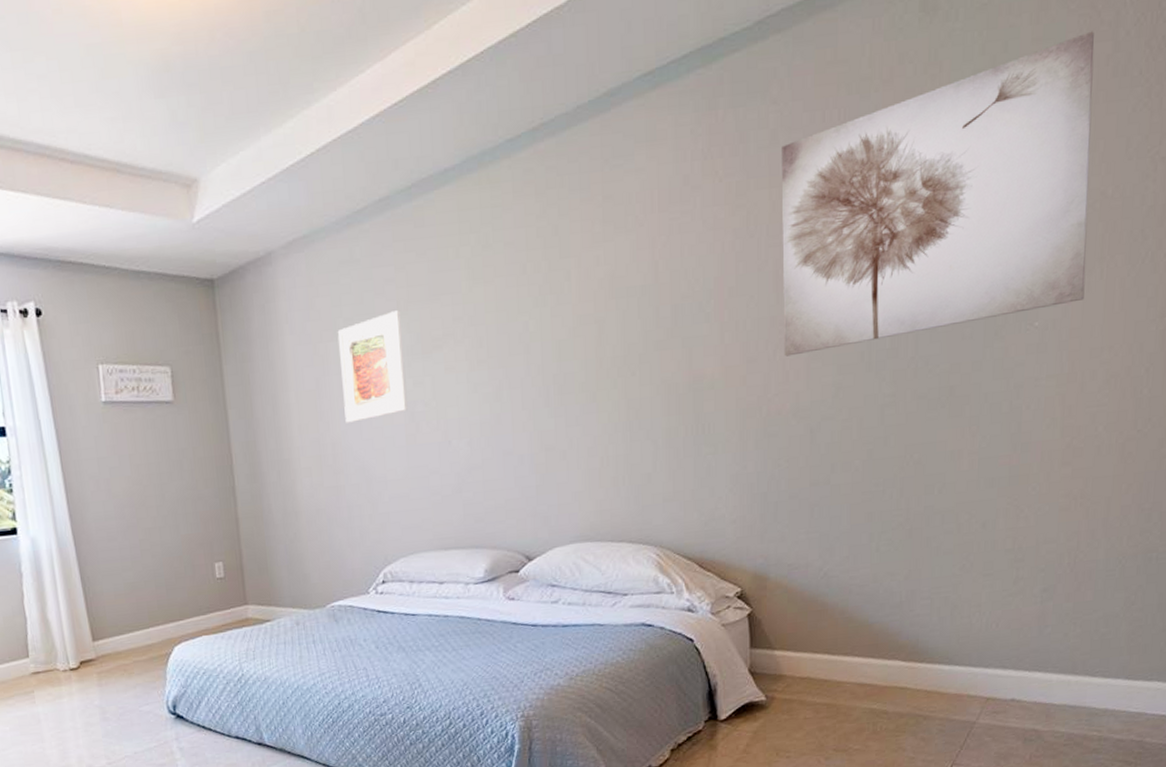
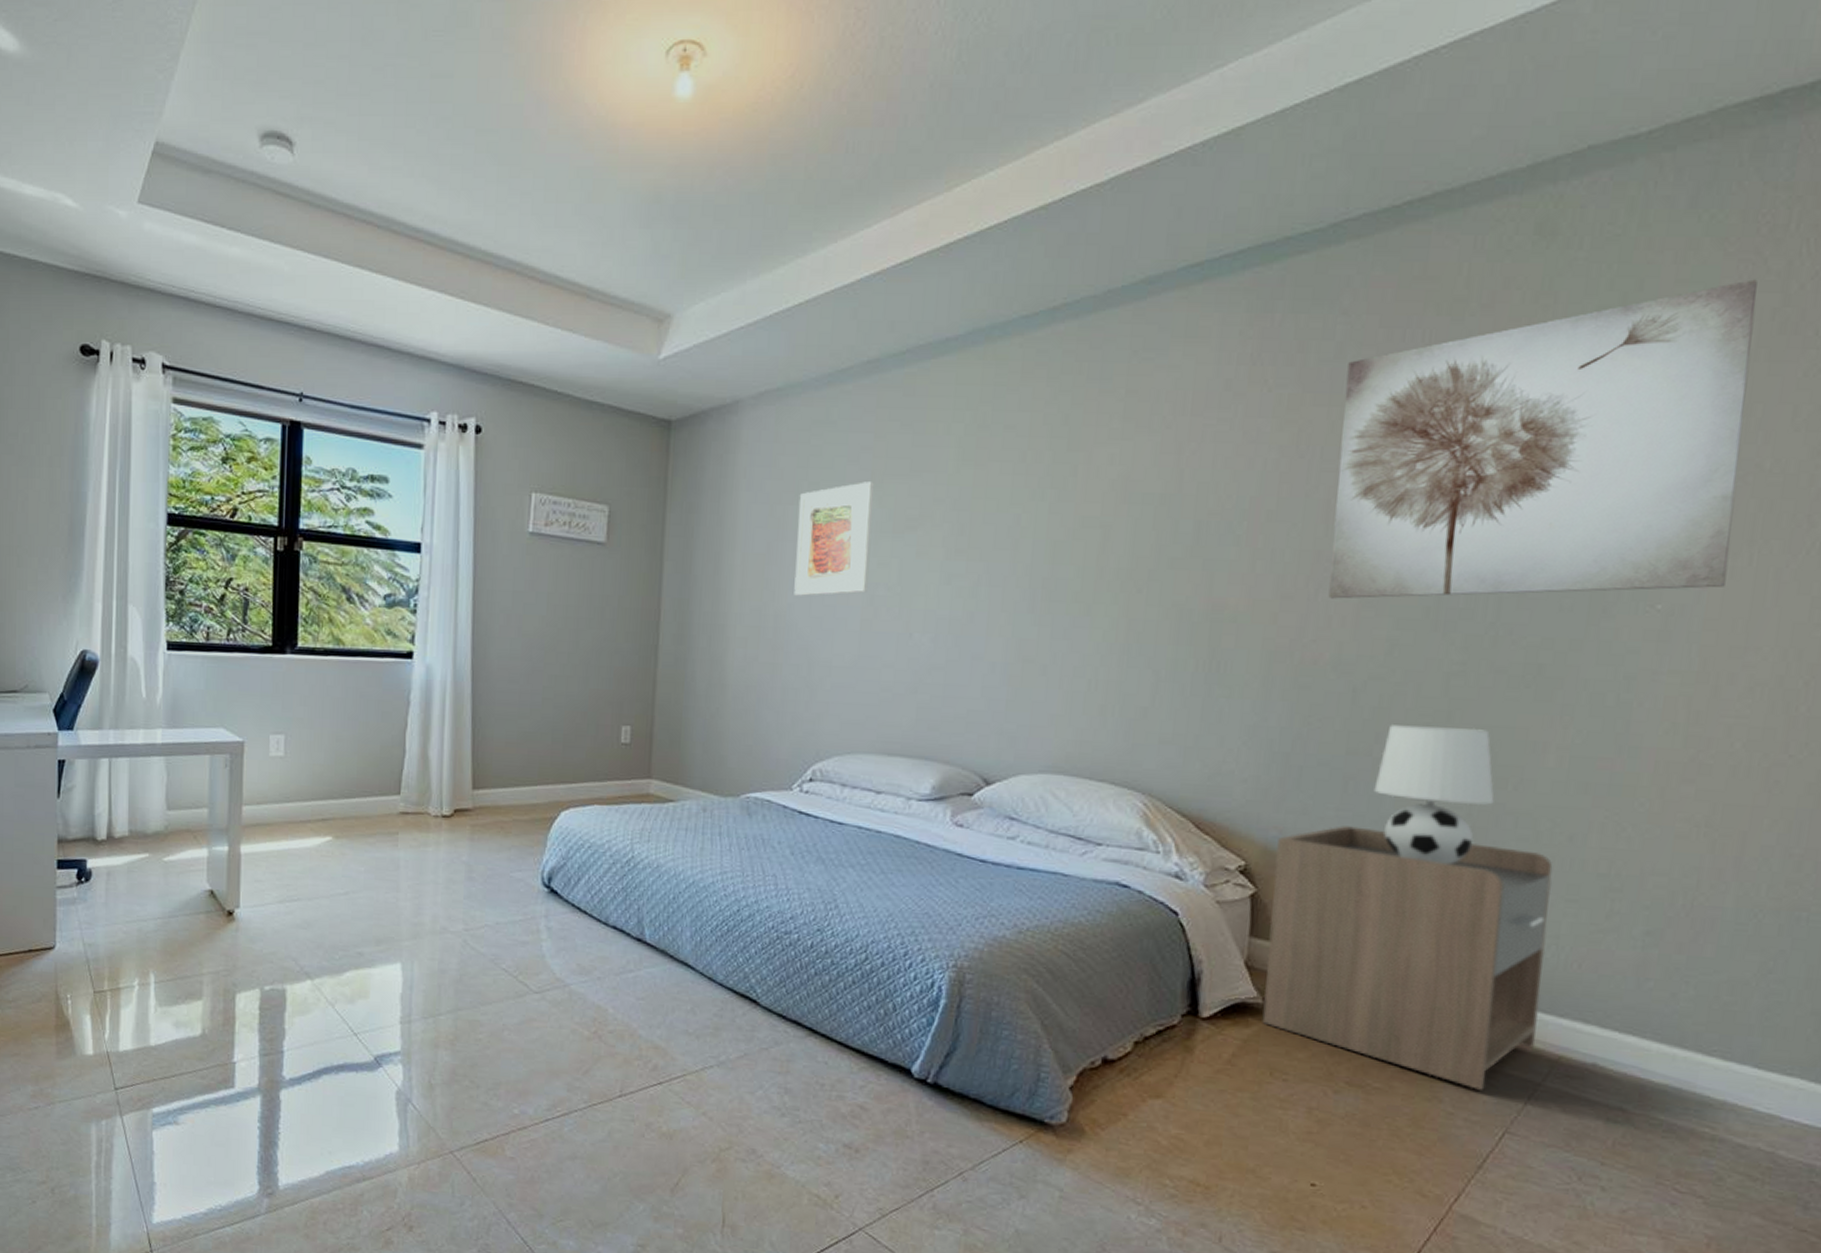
nightstand: none [763,540,973,736] -> present [1262,826,1553,1090]
table lamp: none [834,447,925,564] -> present [1373,725,1495,866]

